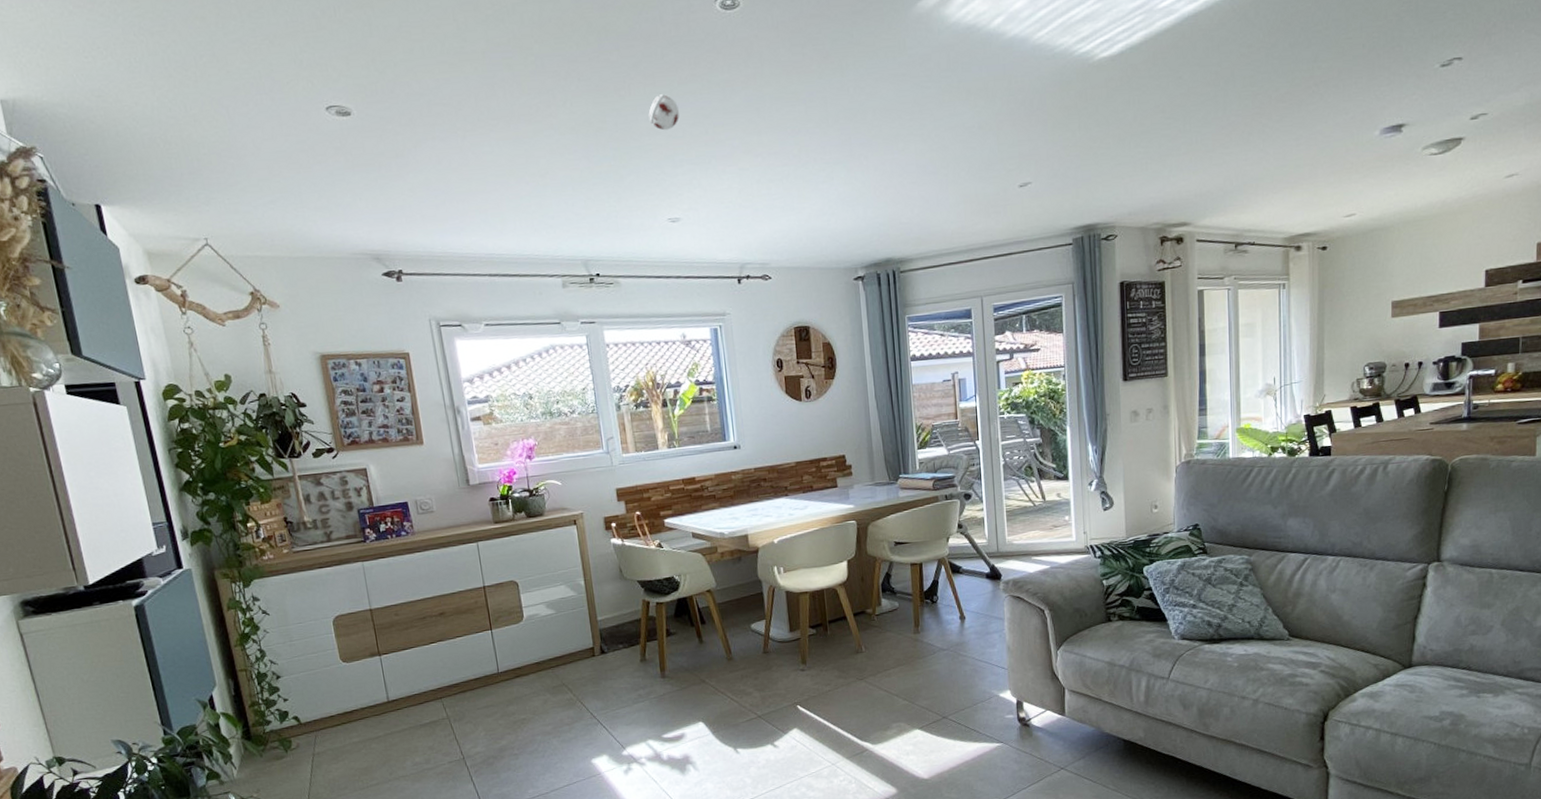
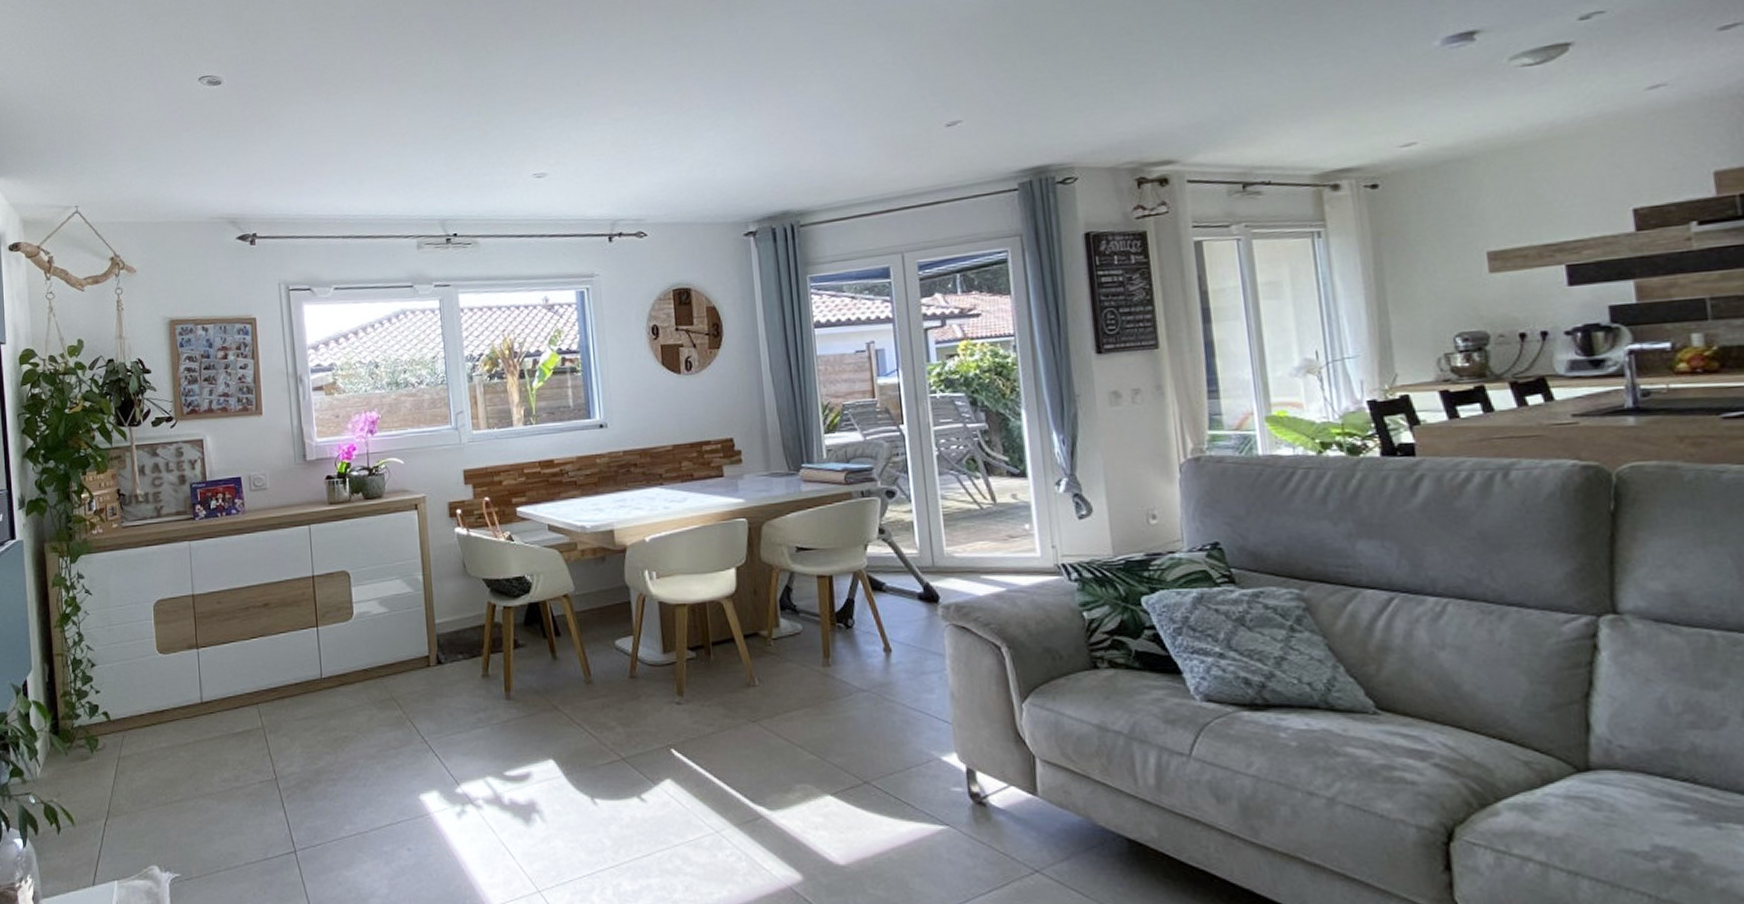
smoke detector: present [648,94,679,131] -> none [516,47,549,84]

